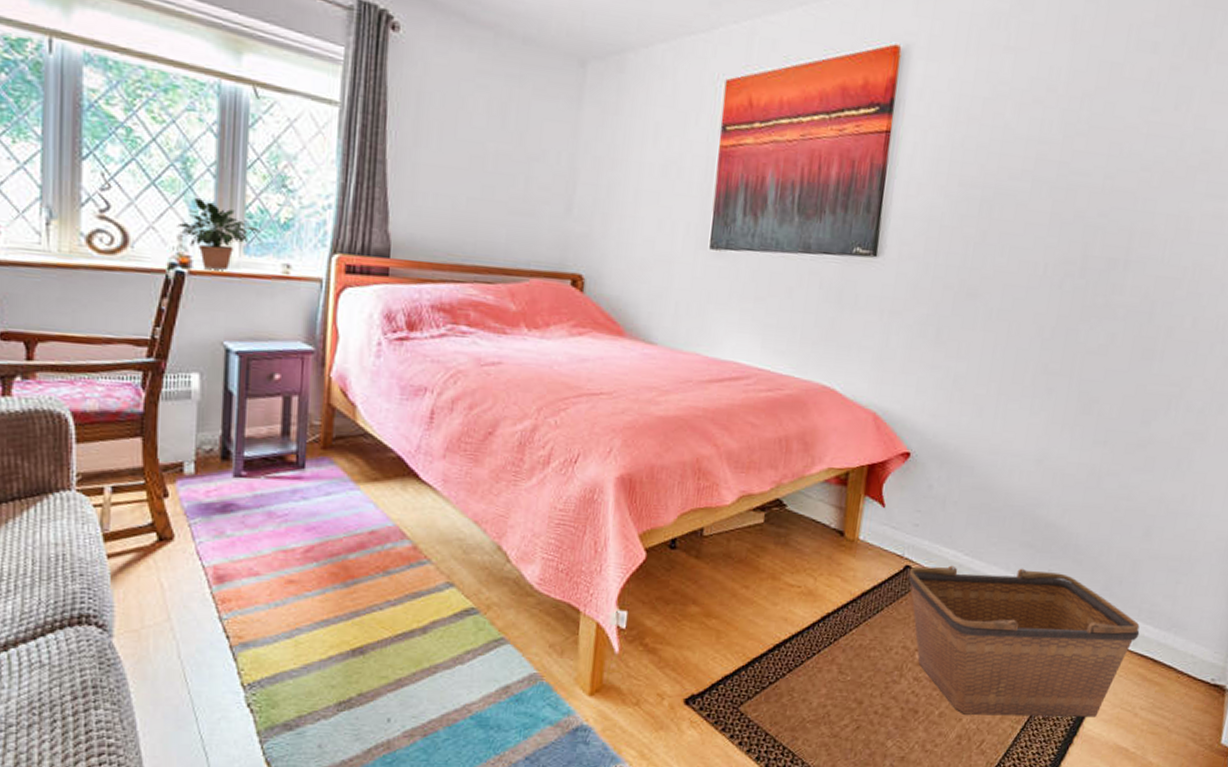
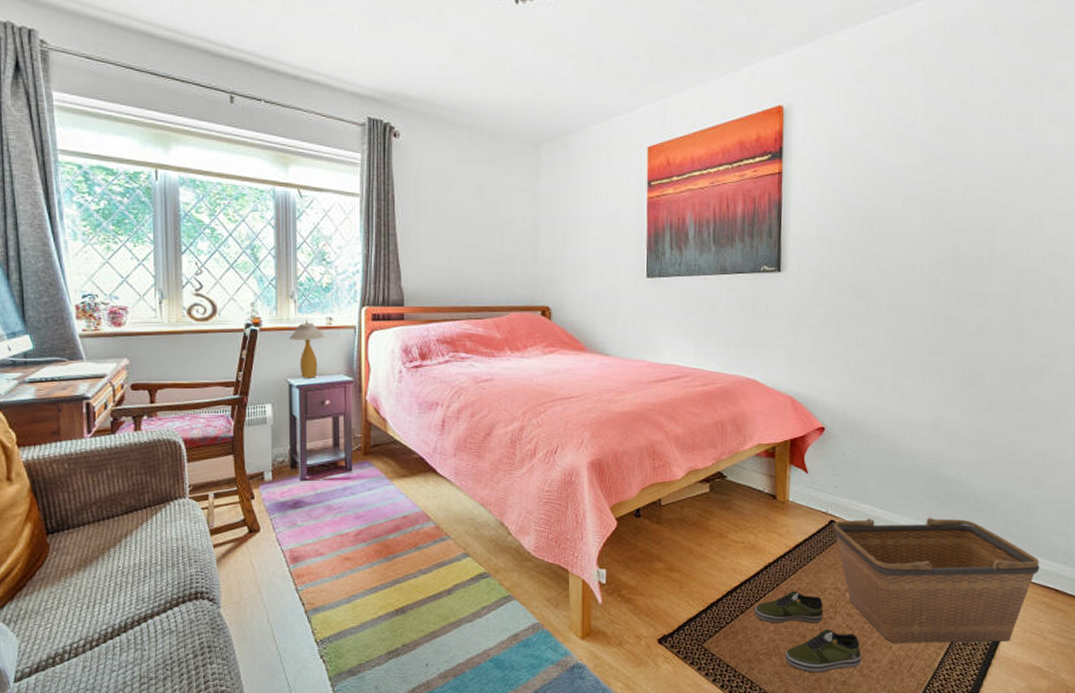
potted plant: present [177,198,261,271] -> none [250,275,309,327]
table lamp: none [228,264,280,343] -> present [288,319,326,378]
shoe: none [804,647,926,746] -> present [754,590,861,673]

